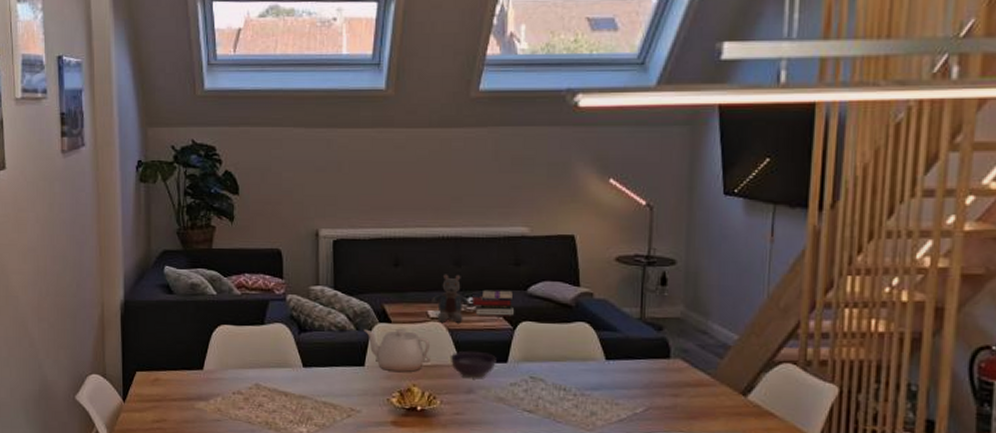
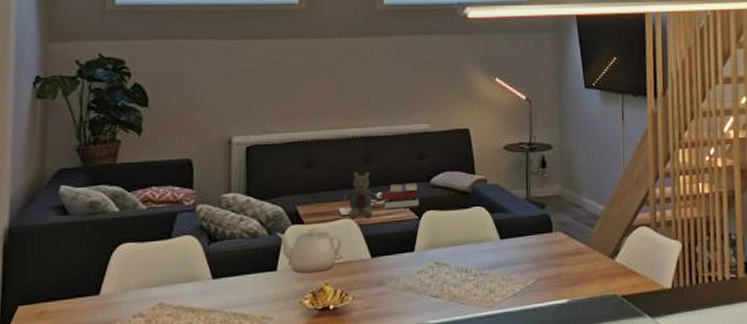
bowl: present [450,350,496,378] -> none [361,243,404,270]

